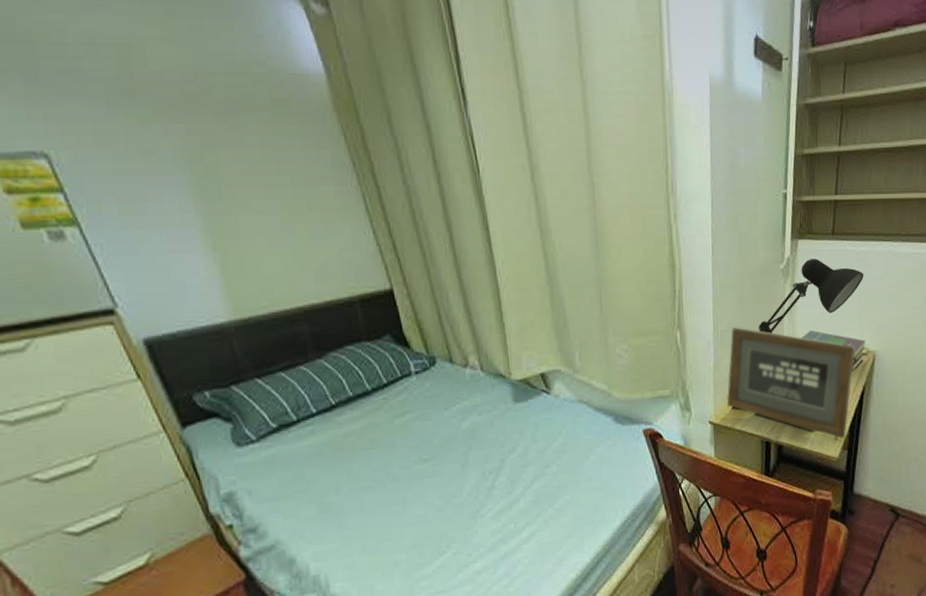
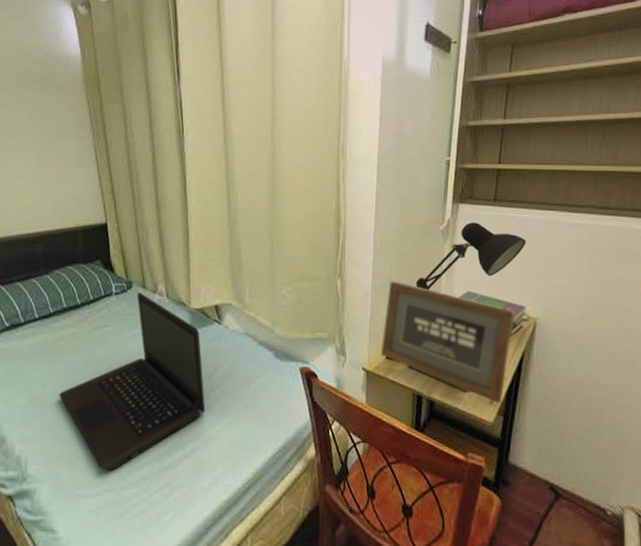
laptop: none [358,368,542,573] -> present [59,292,206,471]

